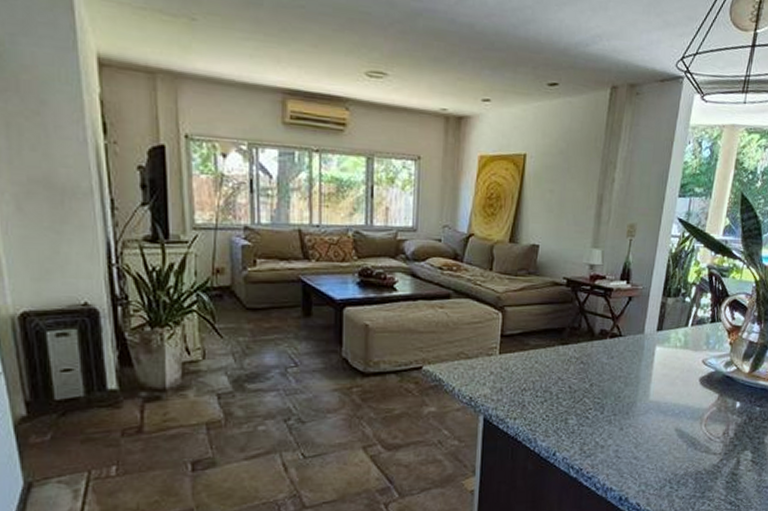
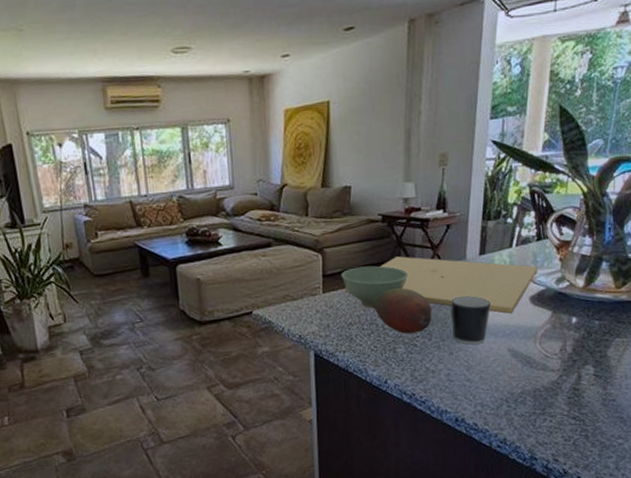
bowl: none [519,330,588,374] -> present [341,265,409,308]
cutting board: none [522,324,710,392] -> present [345,256,538,313]
fruit: none [548,357,607,405] -> present [372,288,432,334]
mug: none [624,370,663,422] -> present [451,296,491,345]

